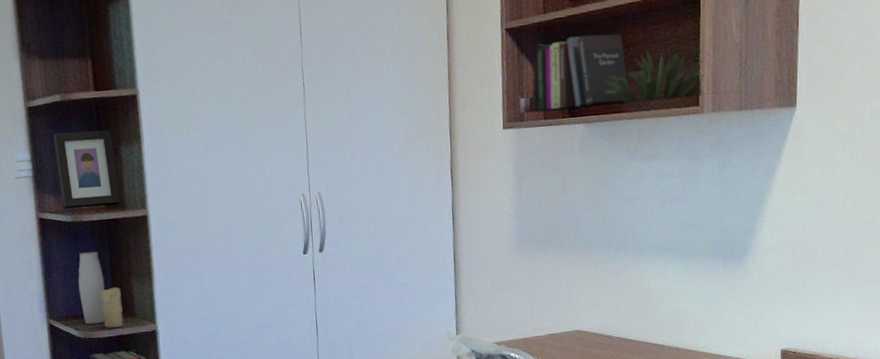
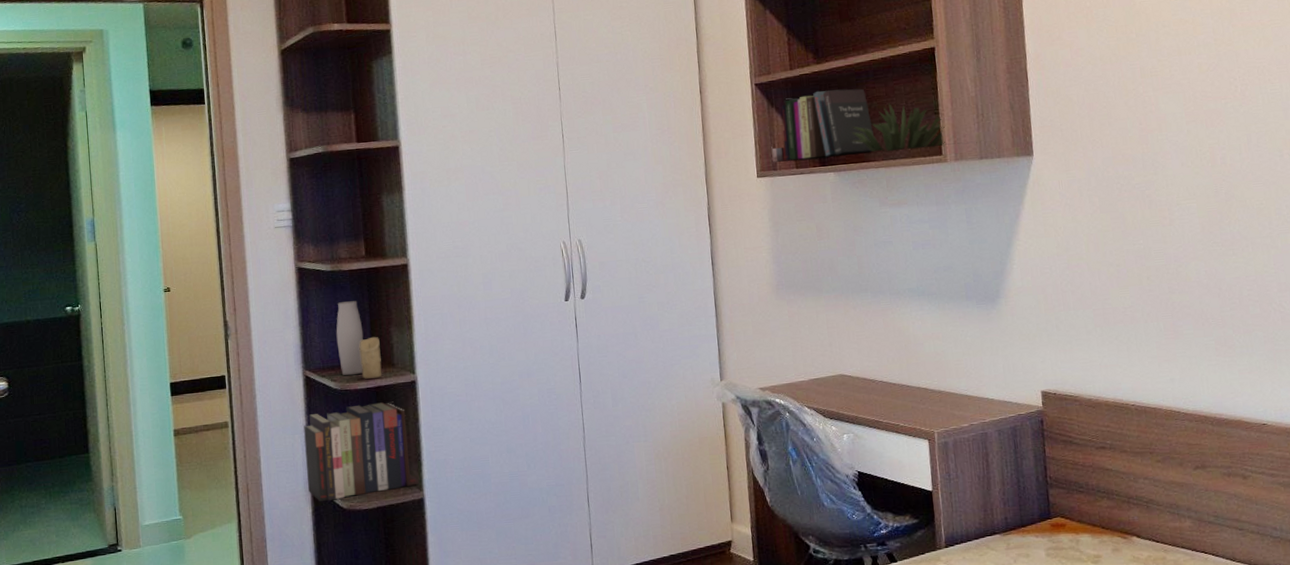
picture frame: present [53,129,121,209] -> none [314,179,381,258]

